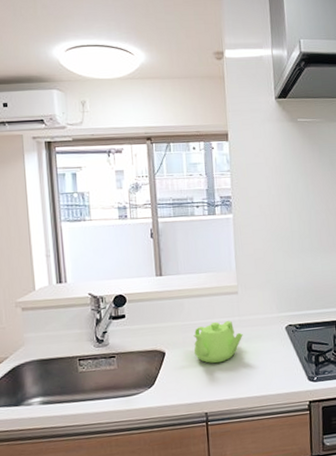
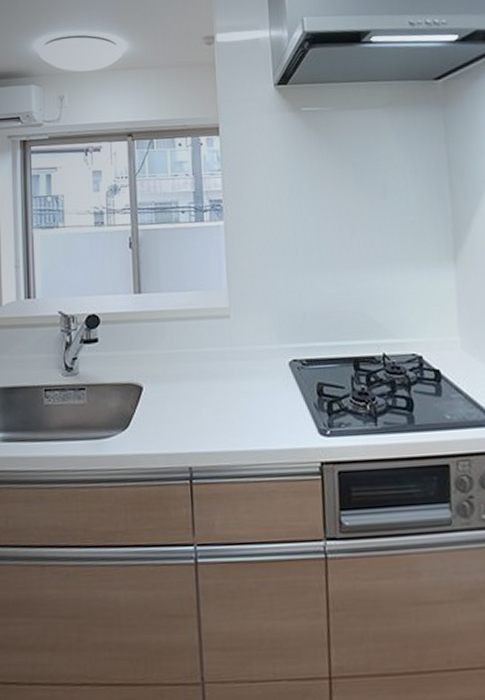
teapot: present [193,320,243,364] -> none [176,350,236,405]

